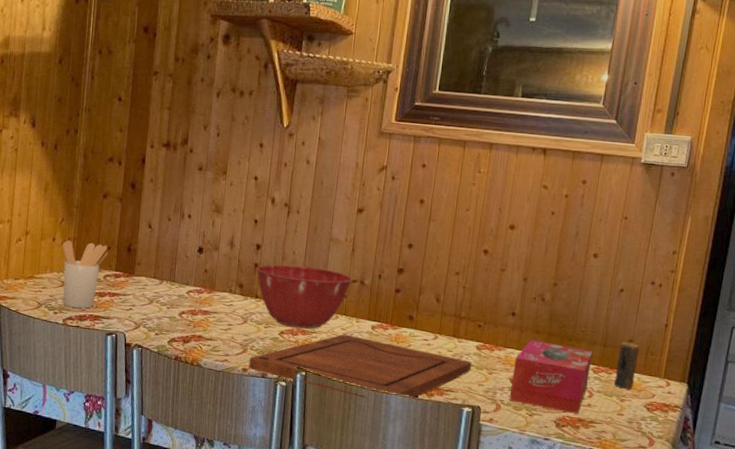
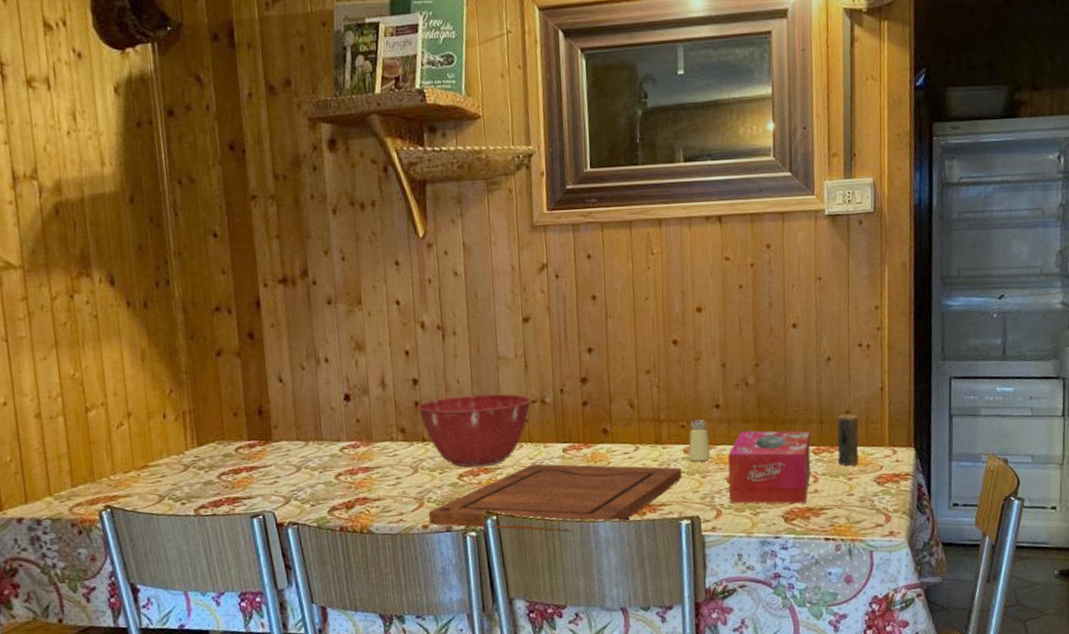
utensil holder: present [62,240,108,309] -> none [176,411,235,494]
saltshaker: none [480,322,502,360] -> present [688,419,710,463]

